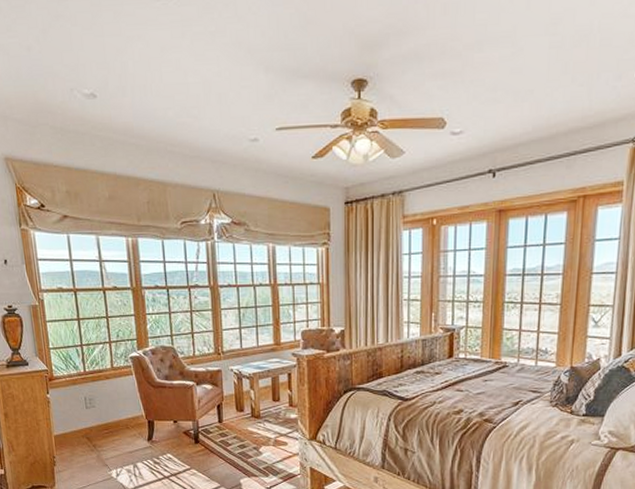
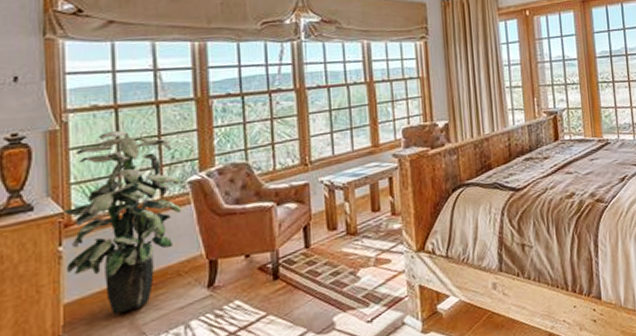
indoor plant: none [47,310,127,449] -> present [62,131,182,315]

